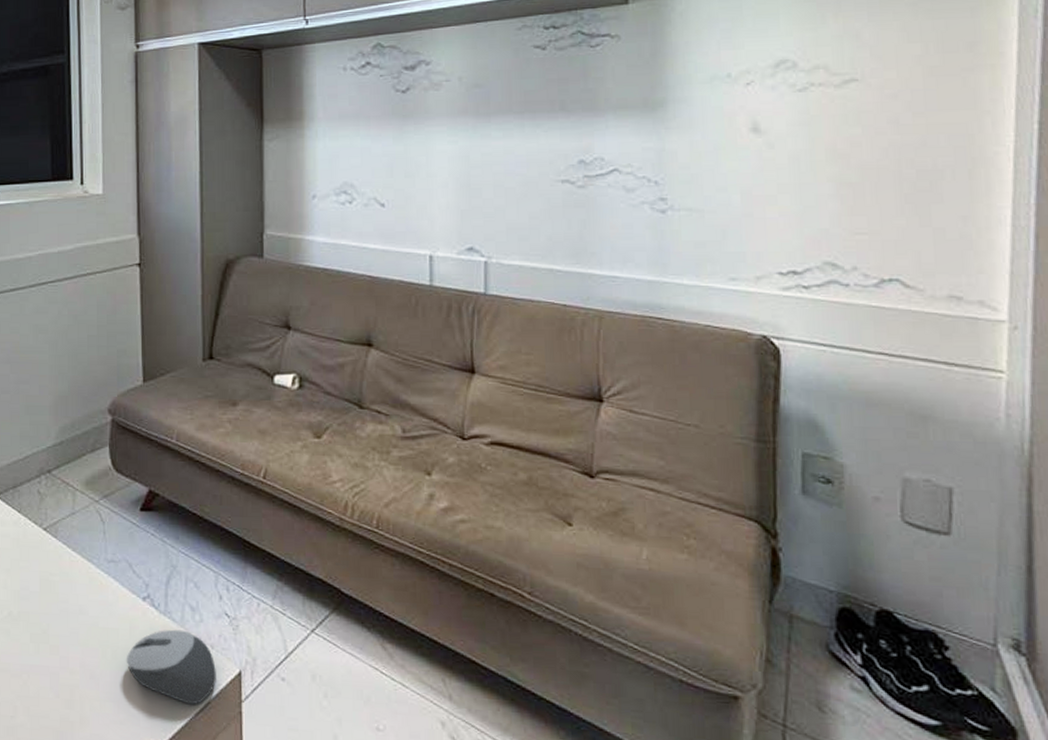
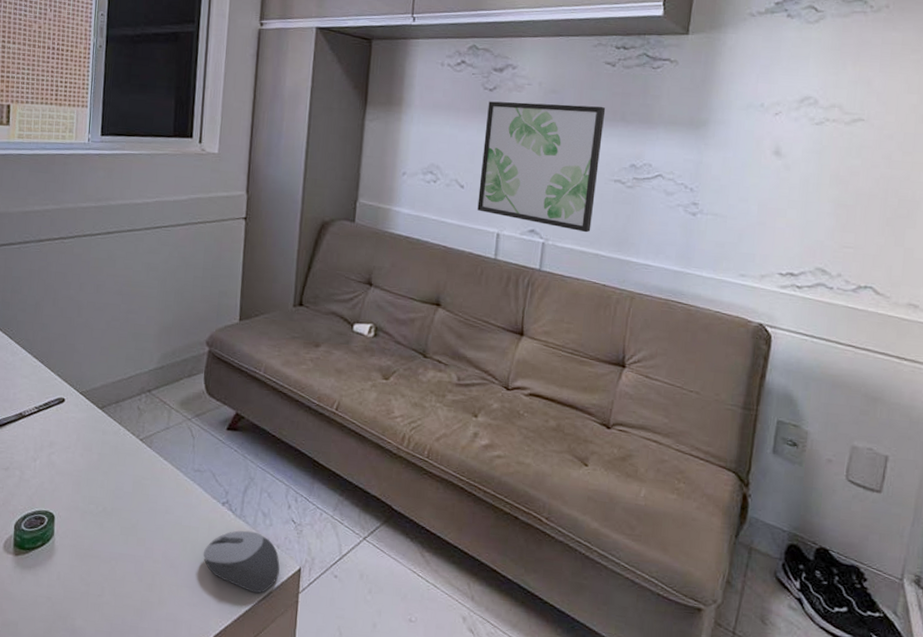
wall art: none [402,98,541,245] -> present [477,101,606,233]

